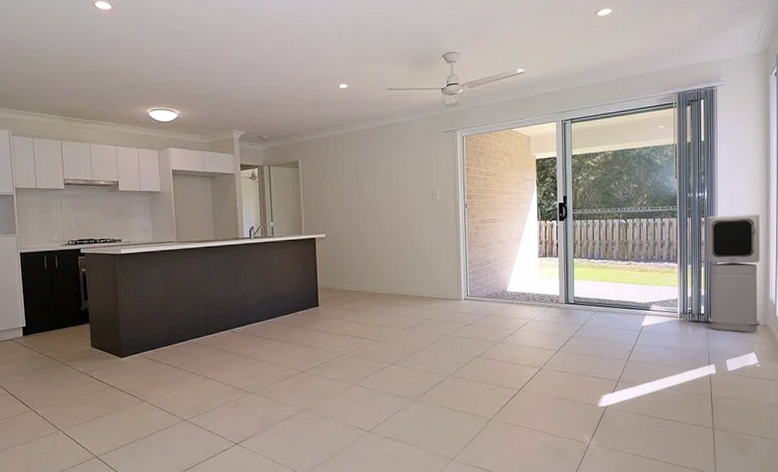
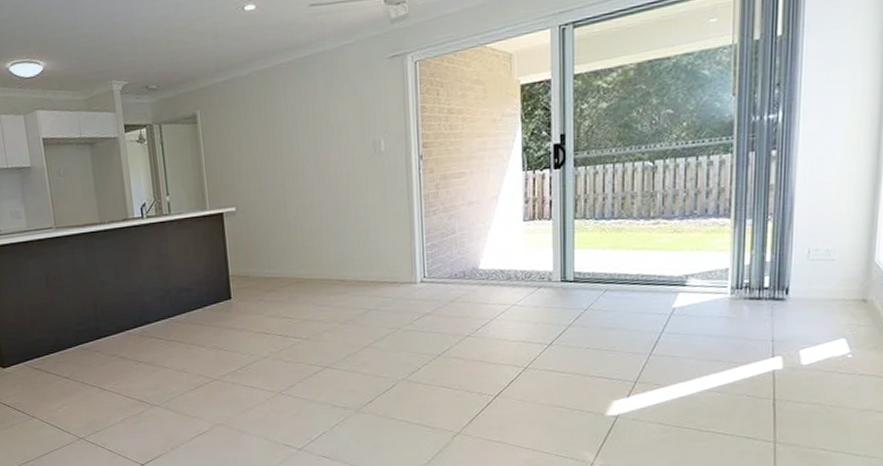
air purifier: present [706,214,760,332] -> none [774,138,867,311]

